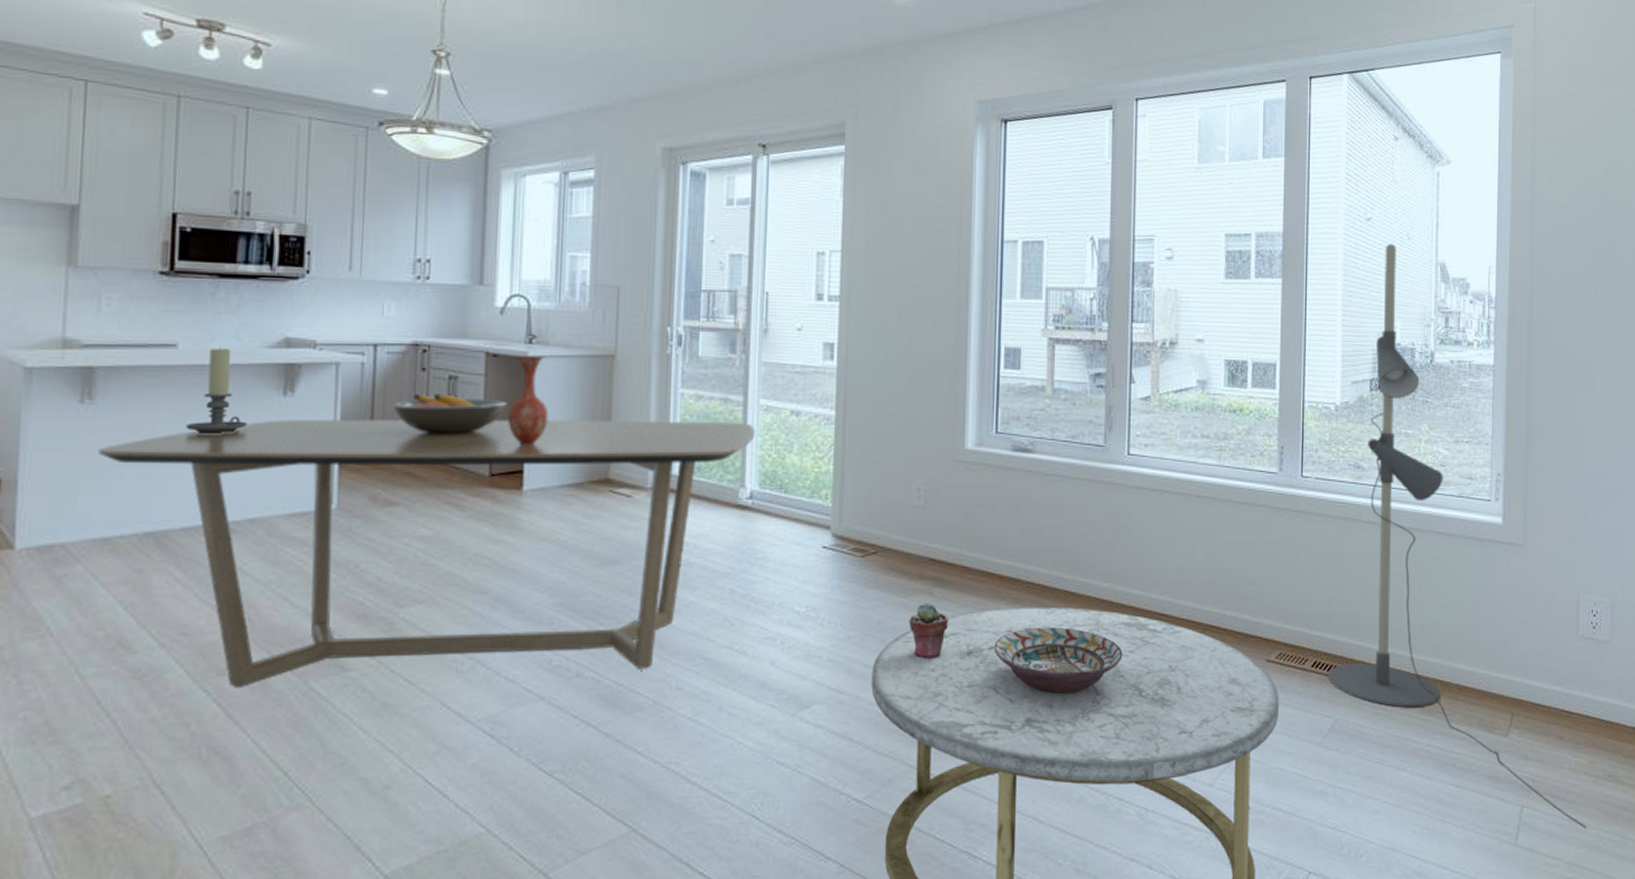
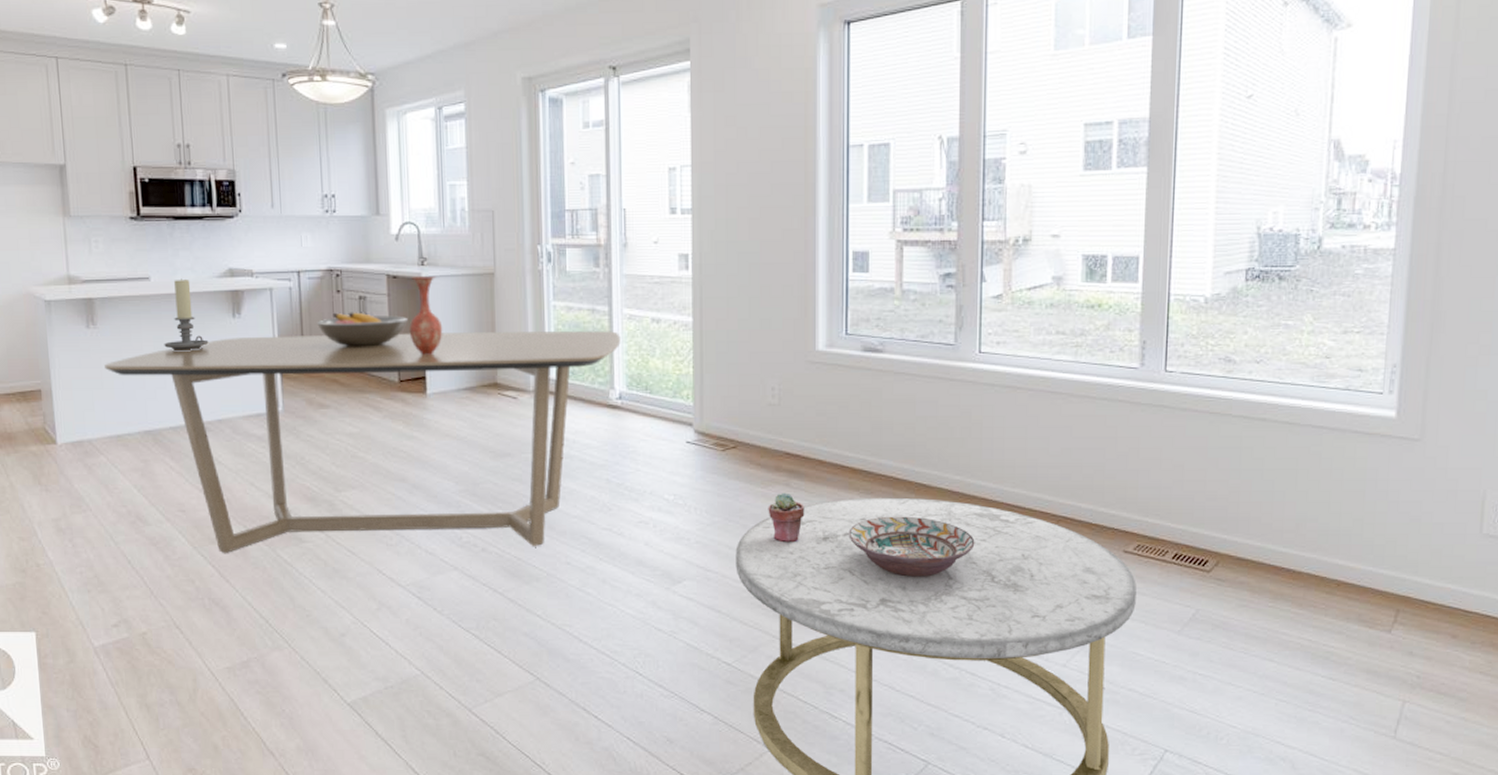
floor lamp: present [1327,243,1586,829] -> none [1189,121,1479,727]

